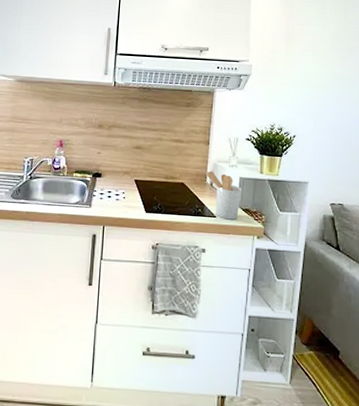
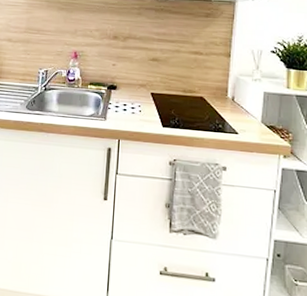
utensil holder: present [205,170,242,220] -> none [226,84,266,137]

